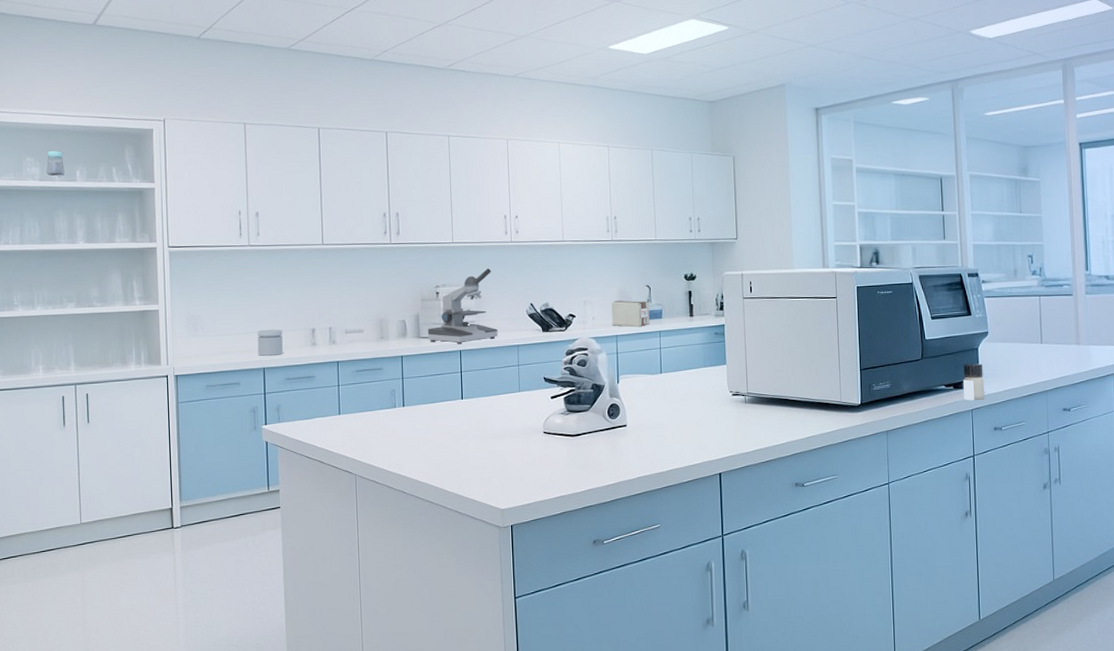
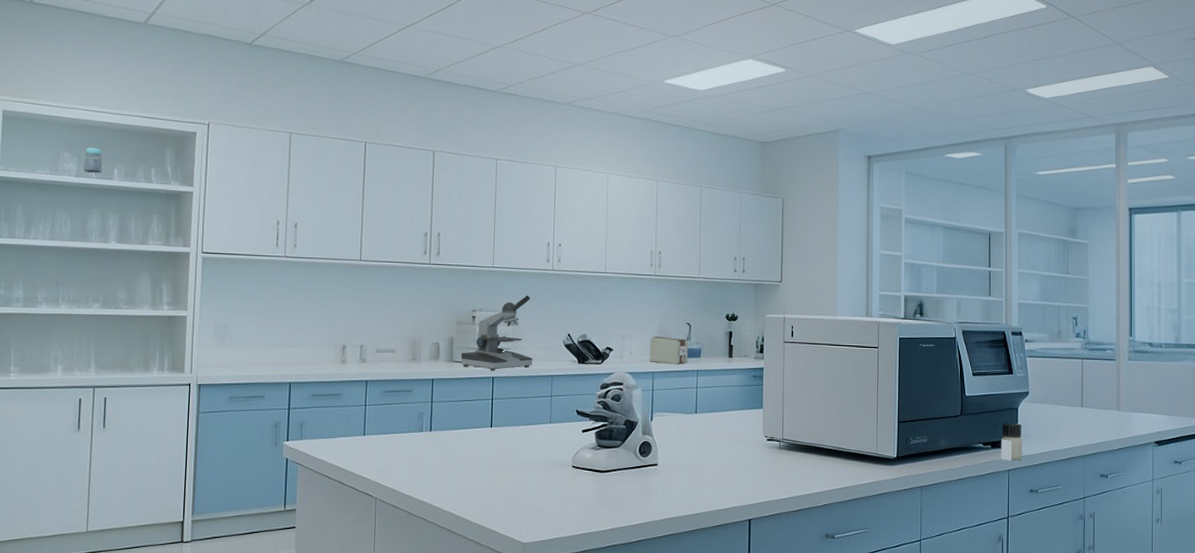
jar: present [257,329,283,357] -> none [285,343,312,371]

